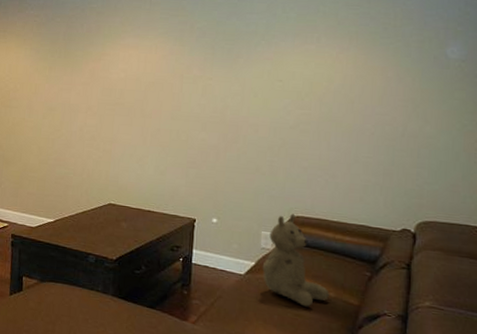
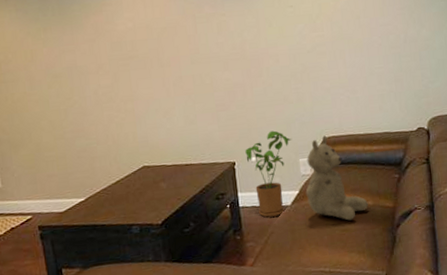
house plant: none [207,197,257,282] -> present [245,130,292,218]

